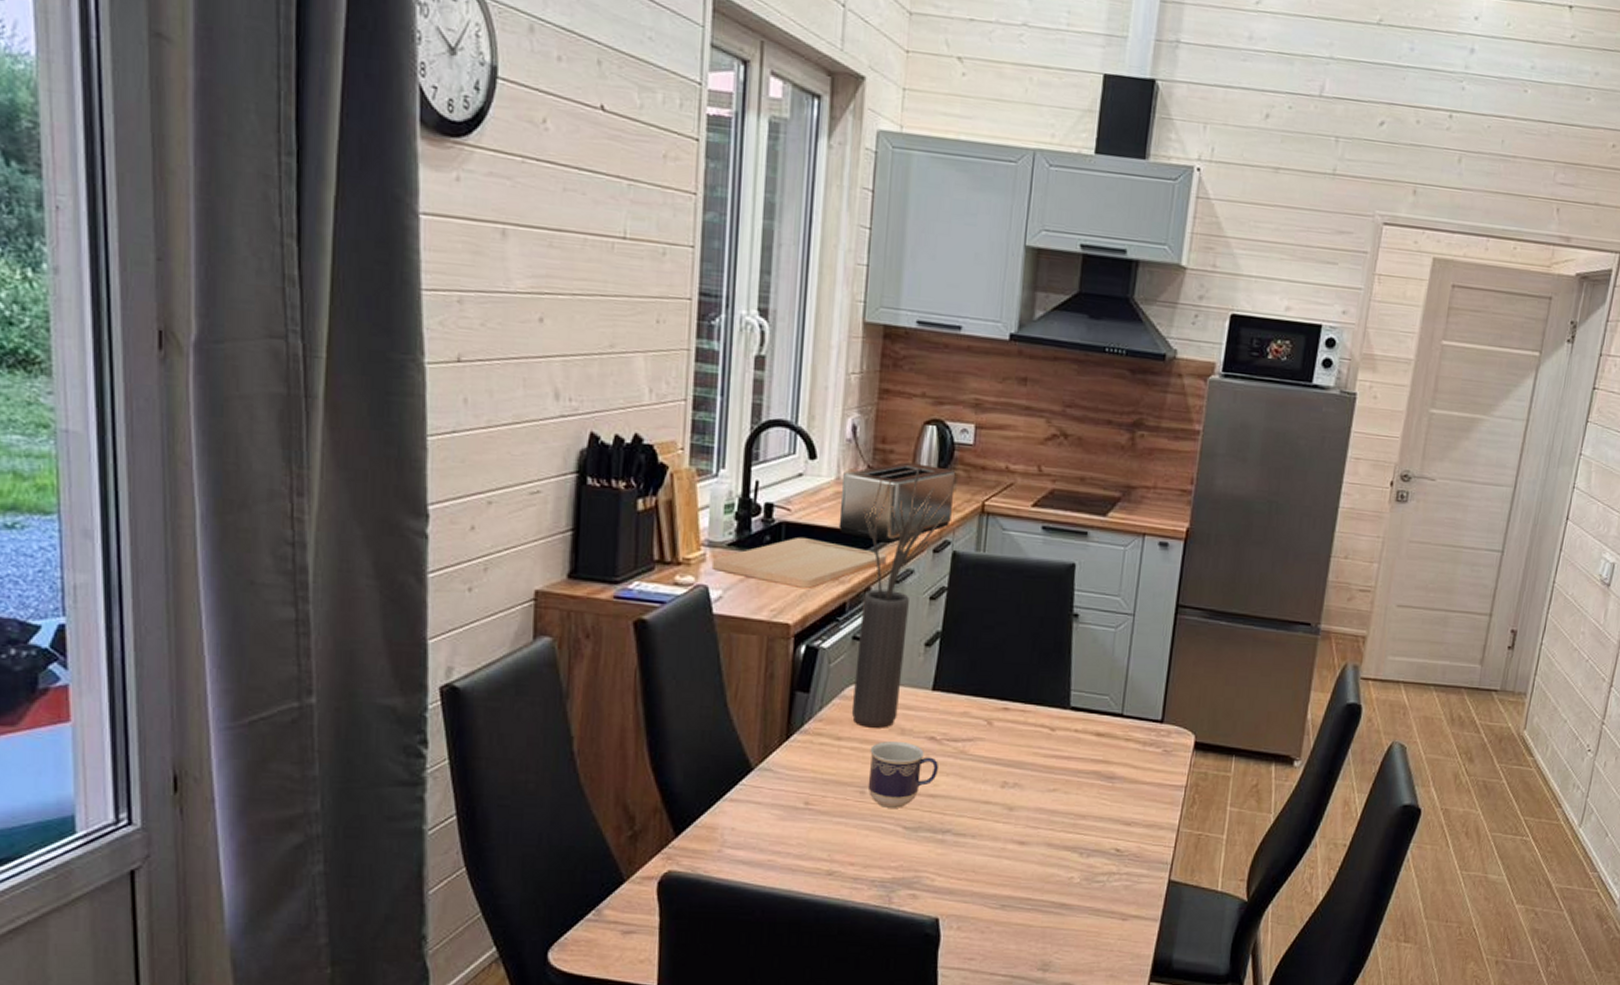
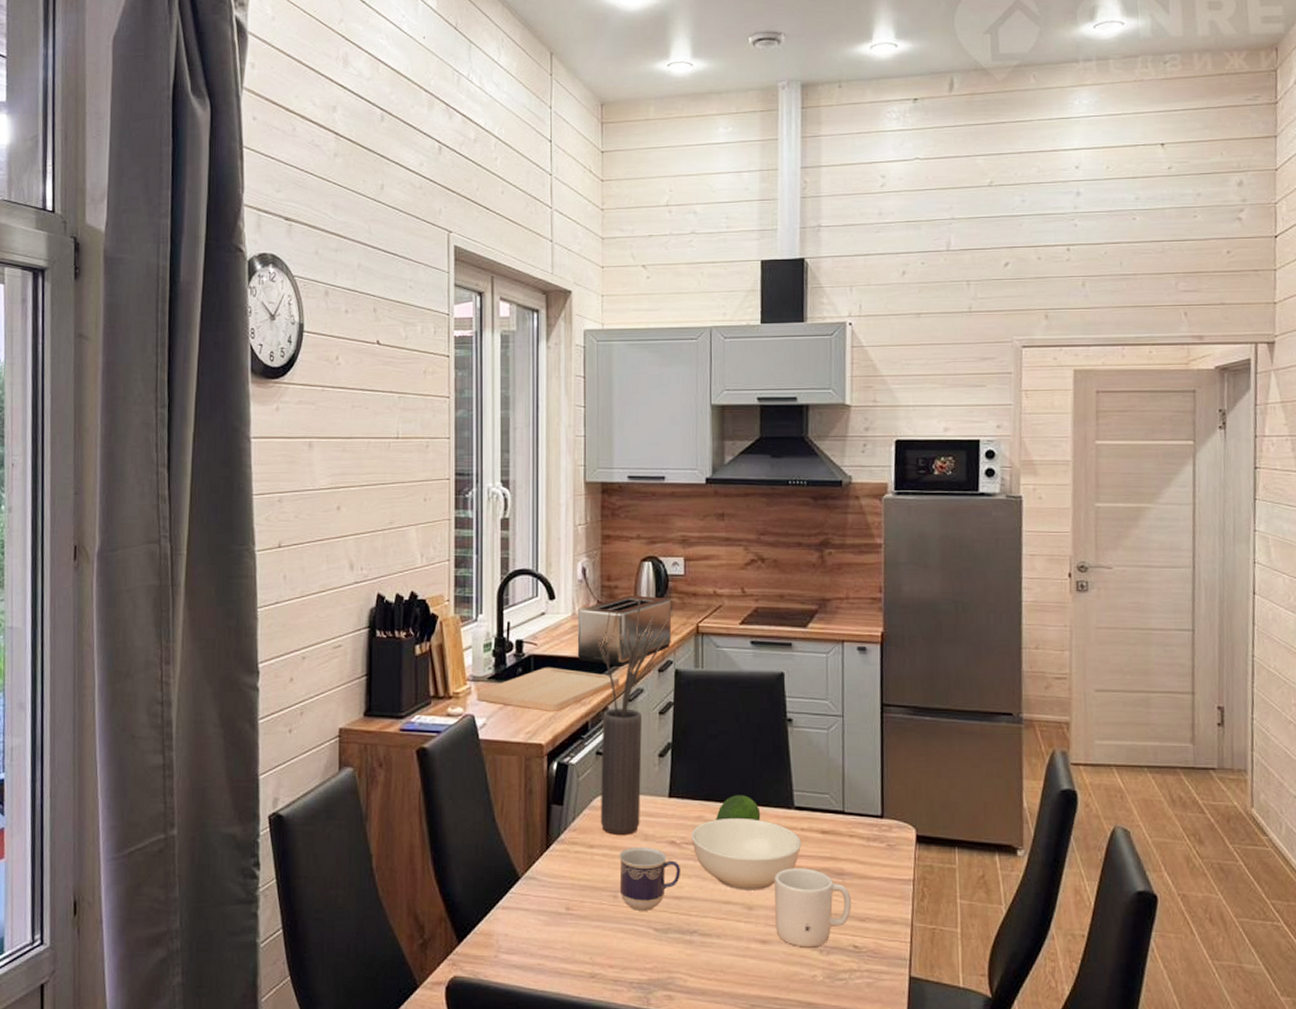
bowl: none [953,715,1074,791] -> present [690,817,802,890]
fruit: none [983,691,1033,721] -> present [716,795,761,822]
mug: none [1036,770,1119,850] -> present [774,868,851,948]

